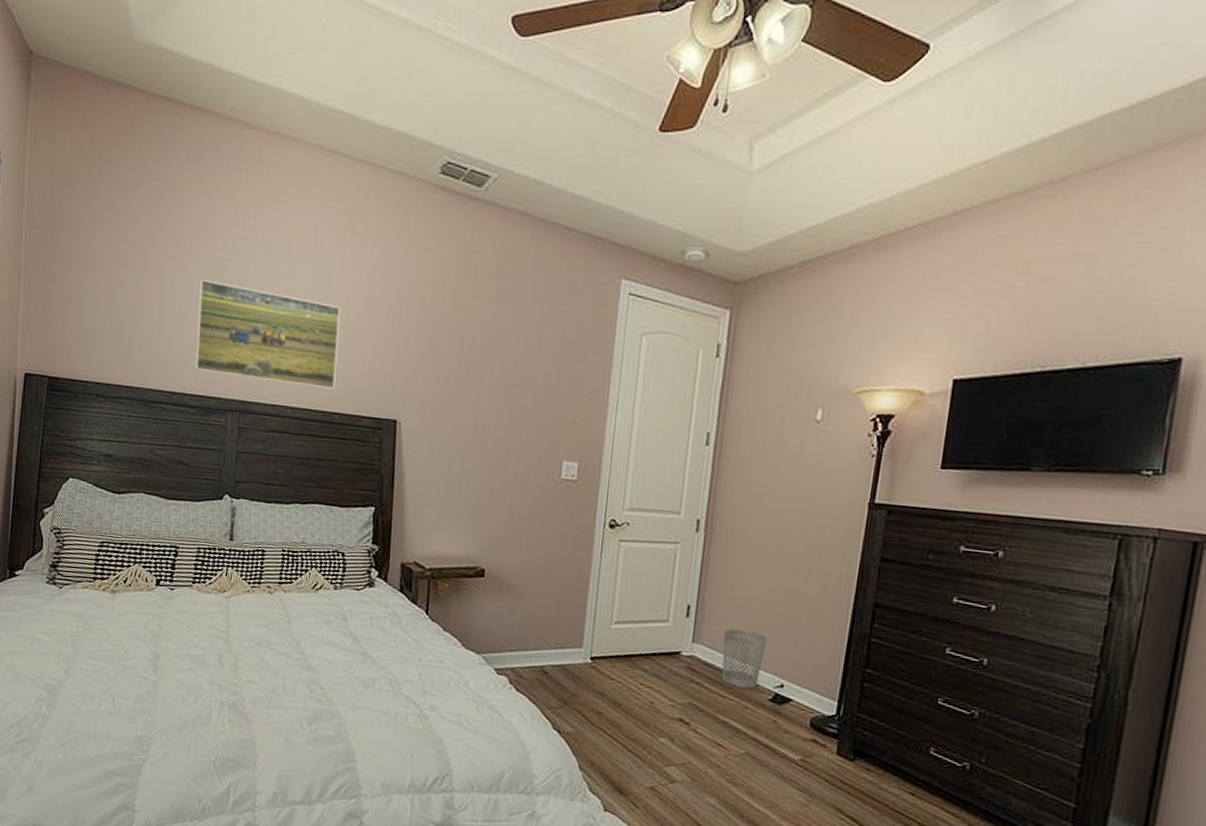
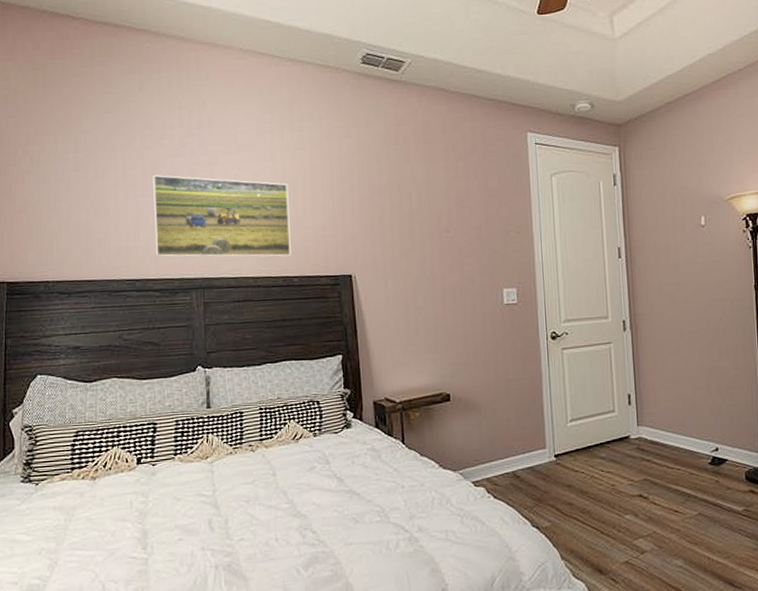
wastebasket: present [721,628,767,689] -> none [661,407,698,457]

